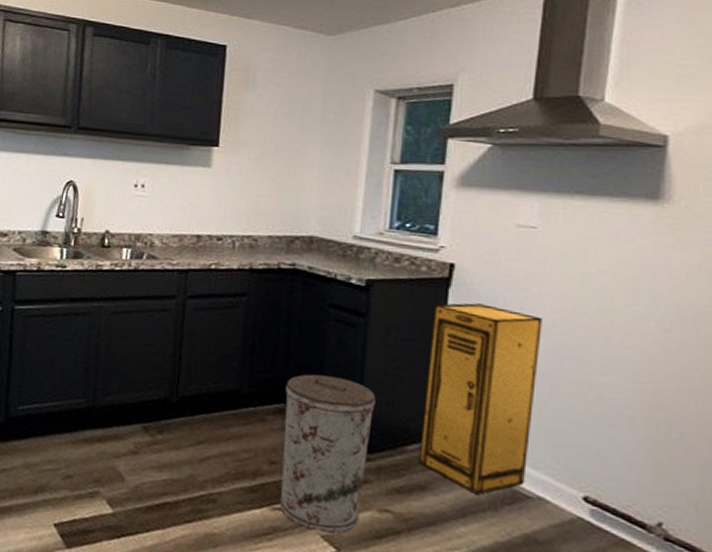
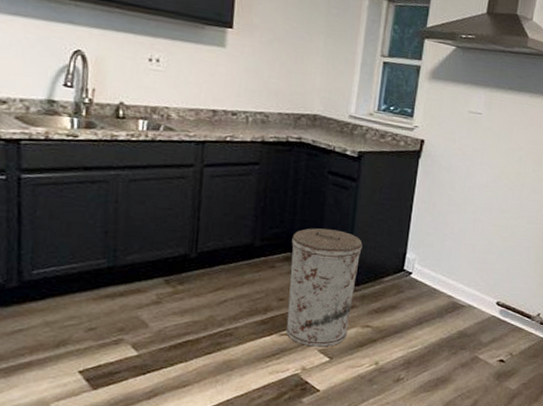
storage cabinet: present [419,303,542,495] -> none [392,170,481,308]

